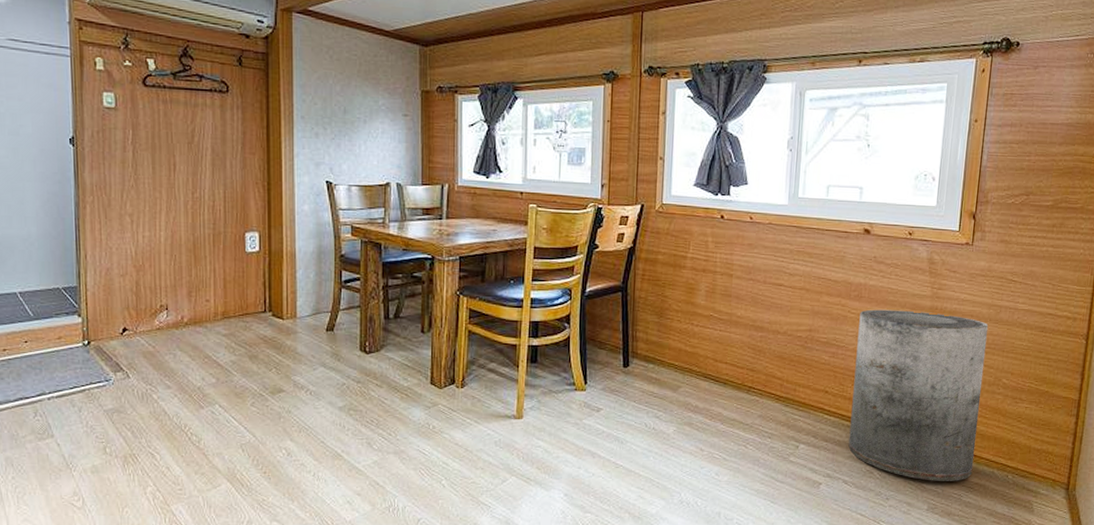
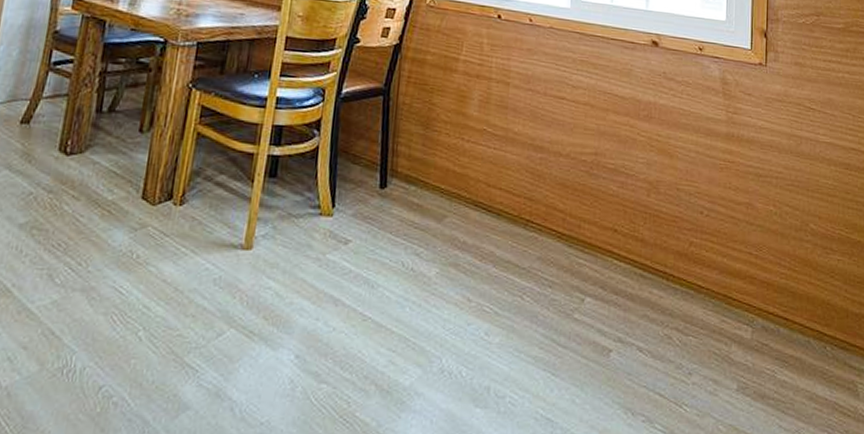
trash can: present [848,309,989,481] -> none [642,132,790,353]

